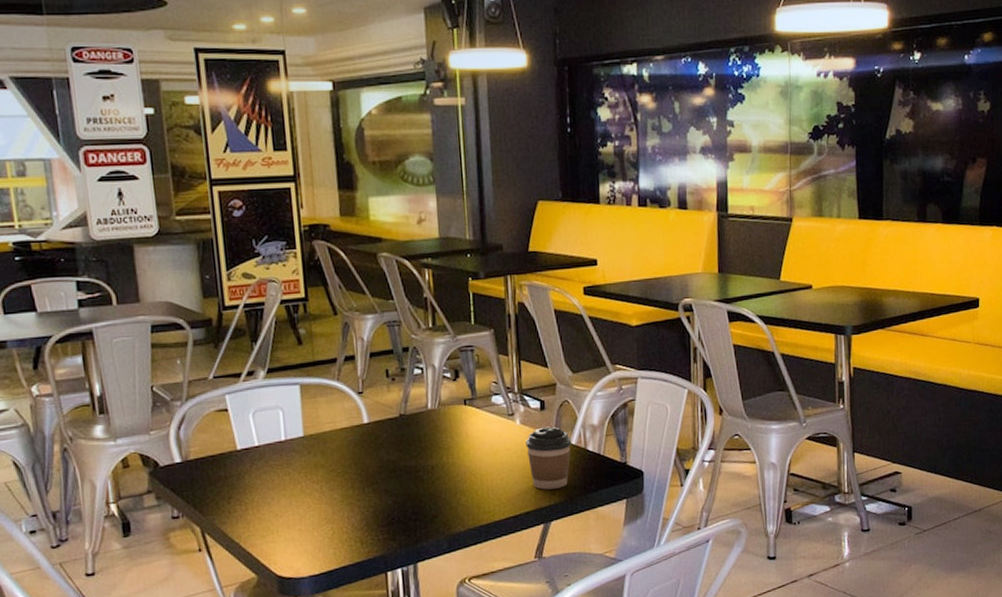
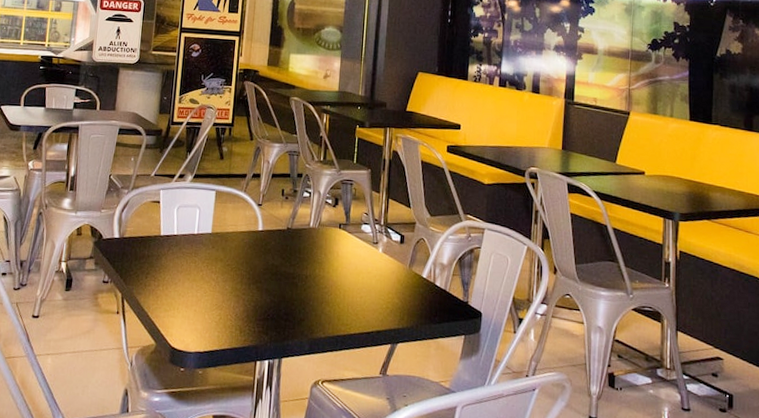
coffee cup: present [525,426,572,490] -> none [384,258,423,315]

